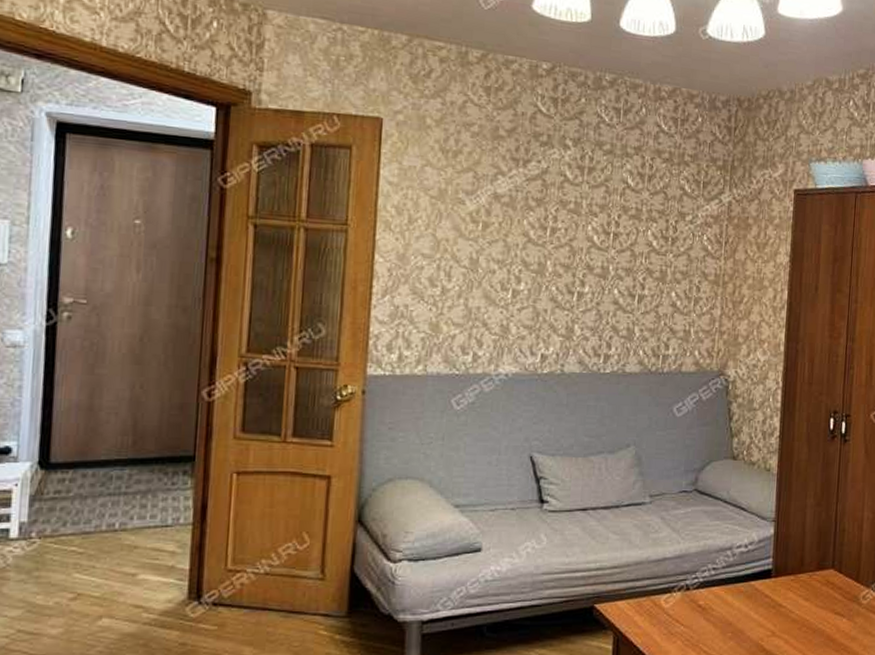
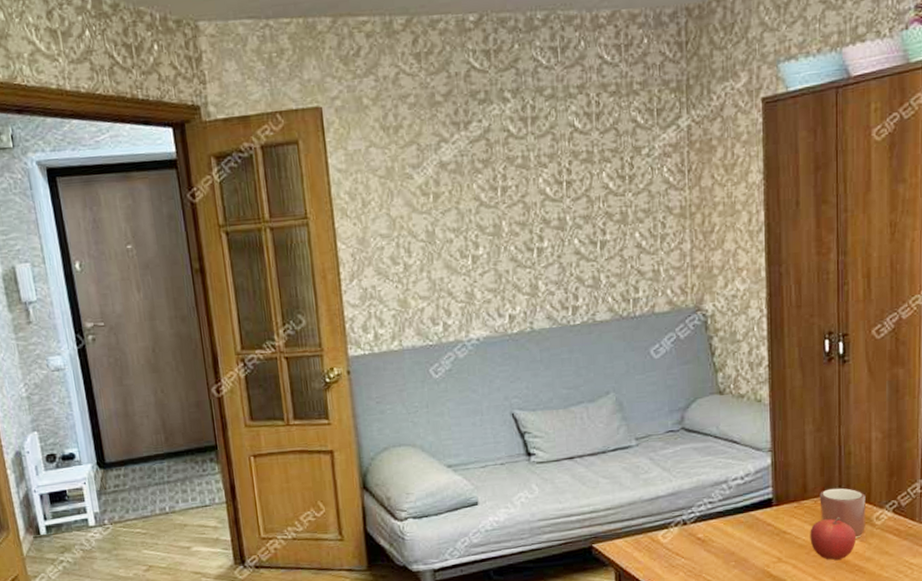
fruit: none [802,593,844,638] -> present [810,517,855,561]
mug: none [814,564,855,617] -> present [820,487,866,539]

